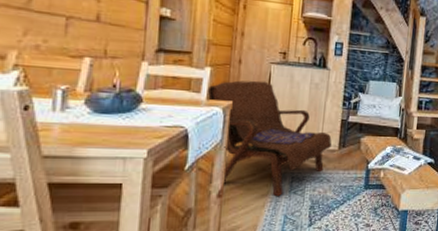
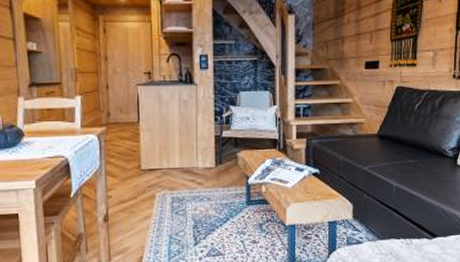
armchair: present [207,80,332,197] -> none [80,104,209,218]

